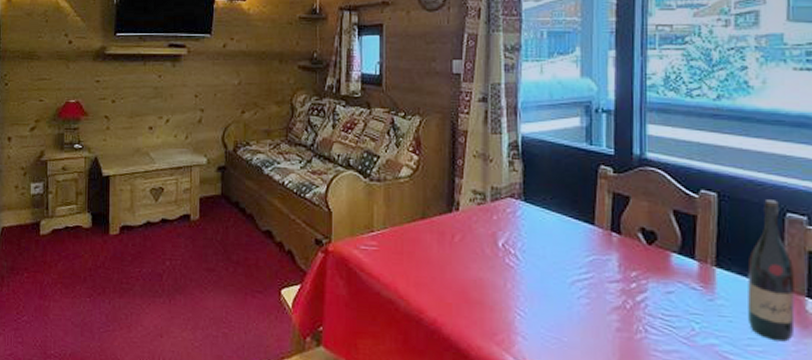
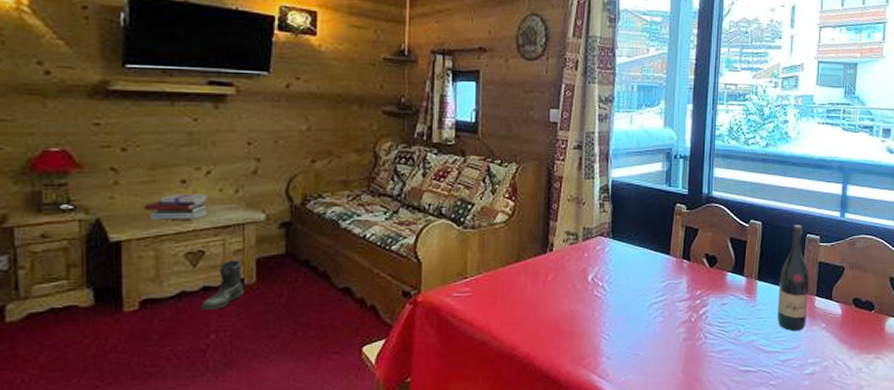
books: none [125,138,166,162] -> present [144,193,207,221]
boot: none [159,197,191,241] -> present [199,260,245,311]

